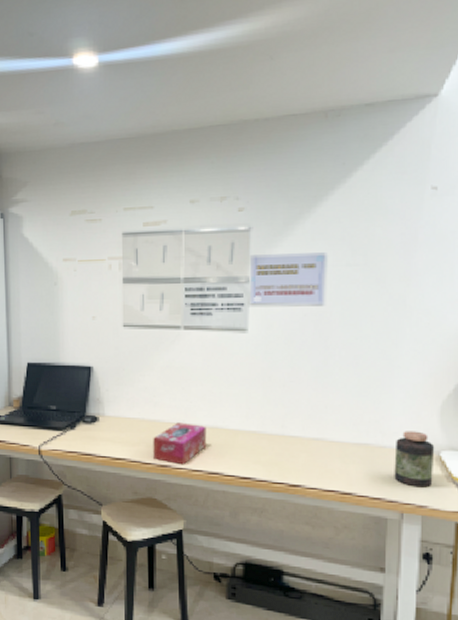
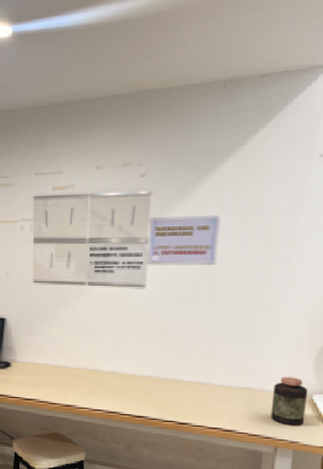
tissue box: present [153,422,207,465] -> none [59,368,107,405]

